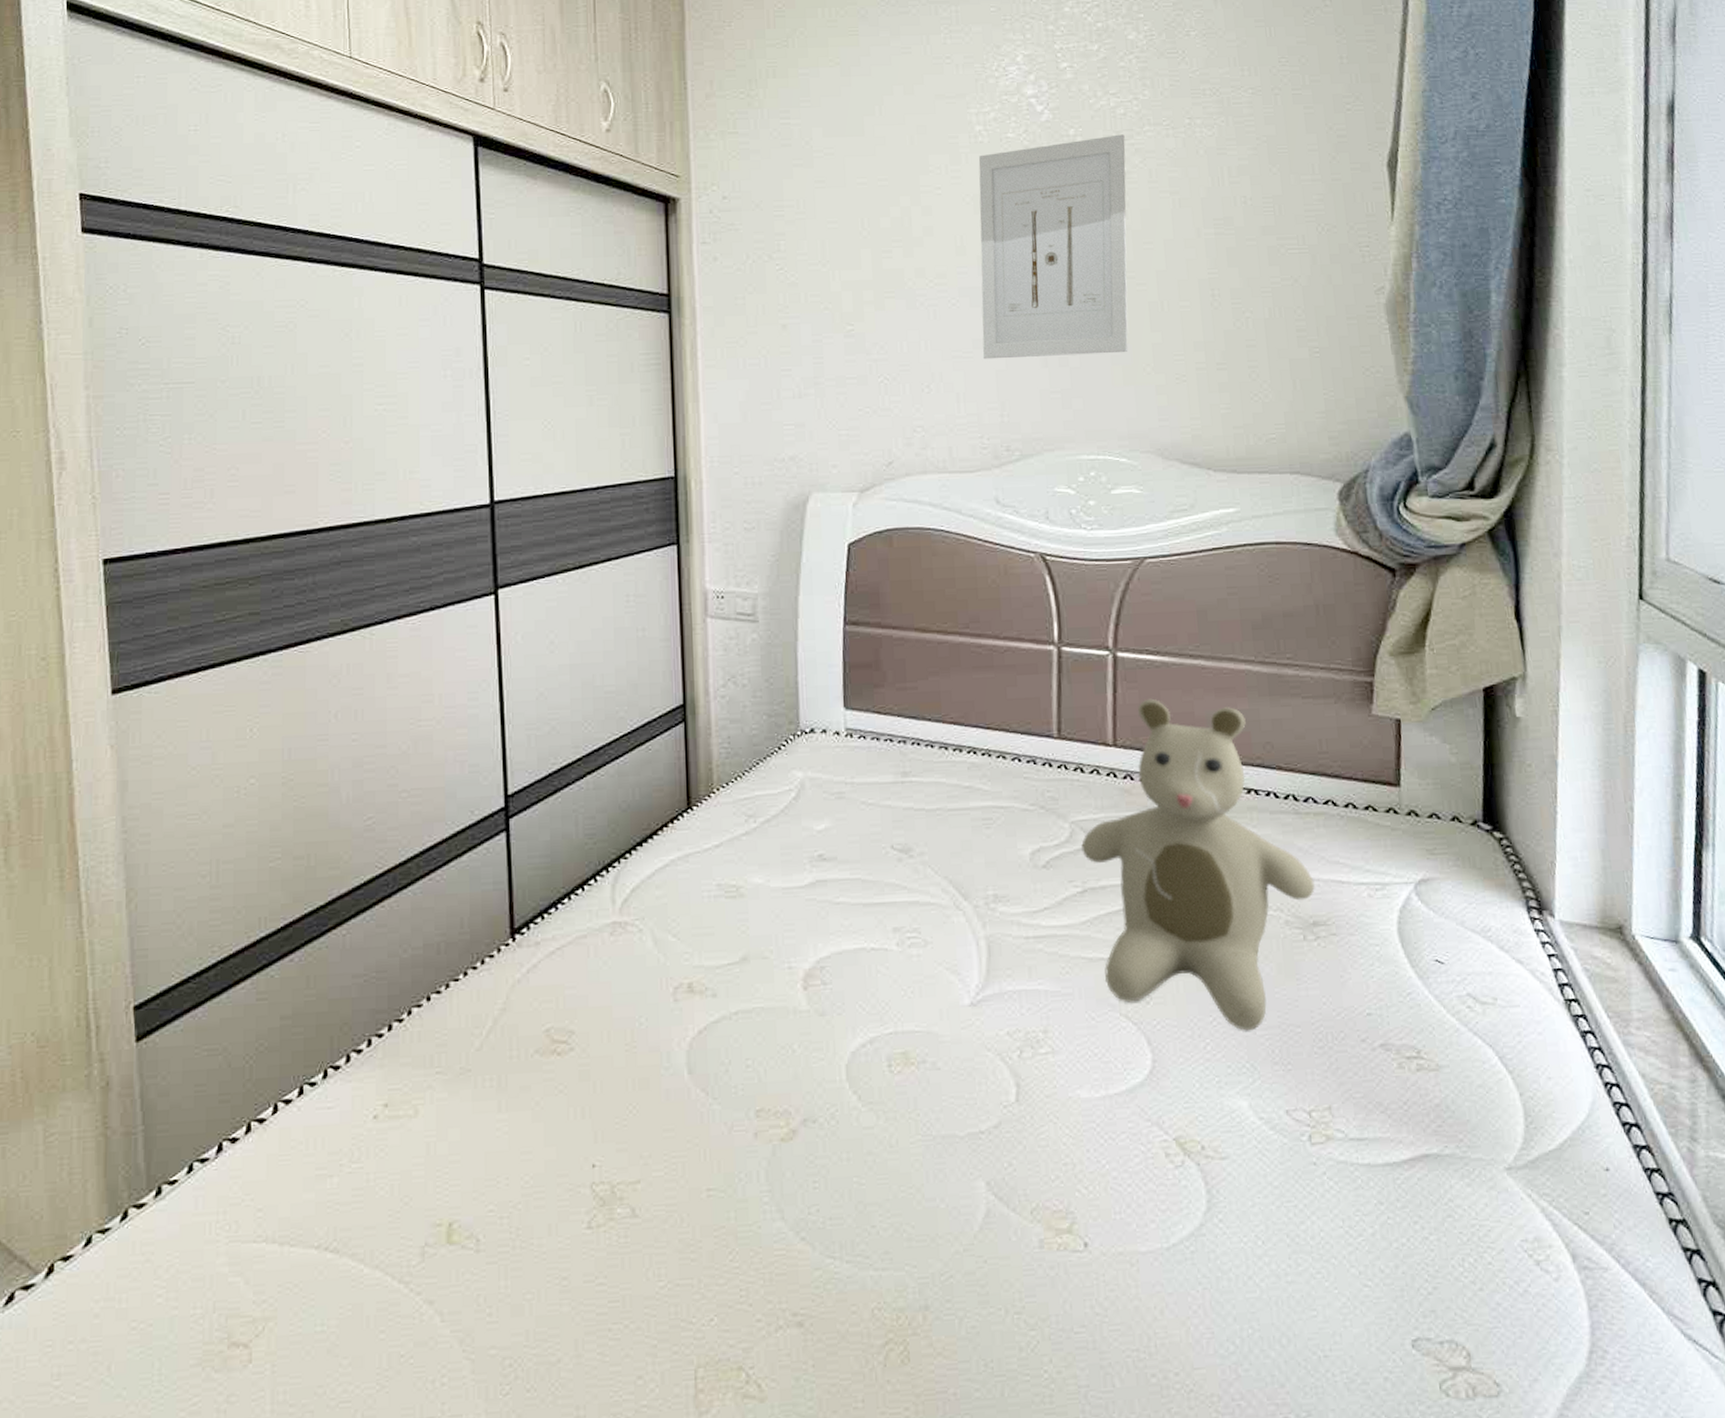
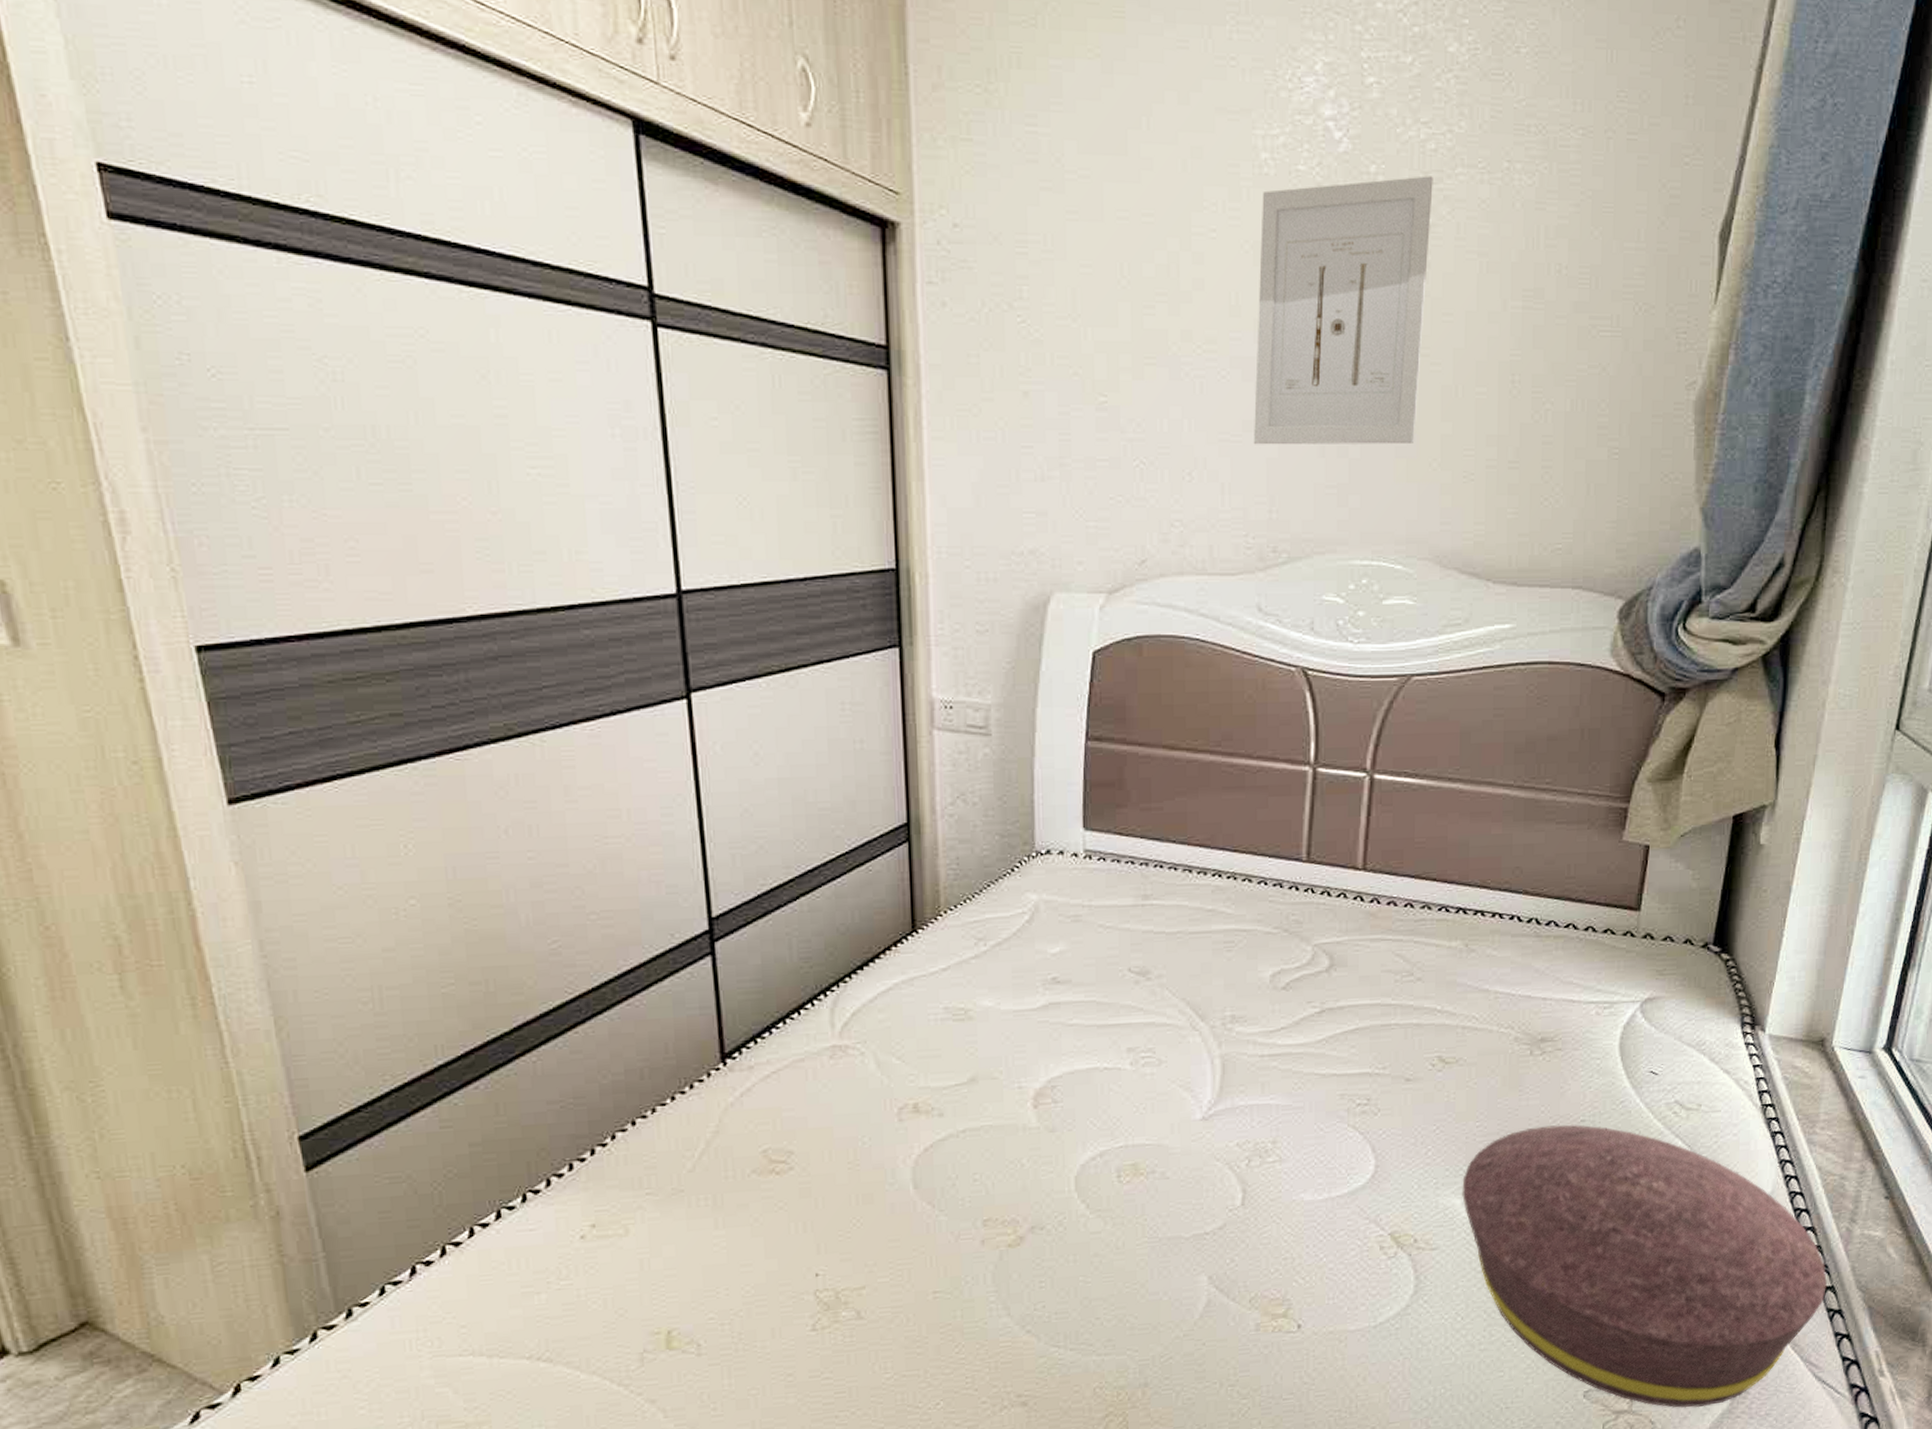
teddy bear: present [1081,698,1315,1031] -> none [1323,822,1547,1138]
cushion: none [1246,1018,1678,1368] -> present [1462,1125,1827,1408]

